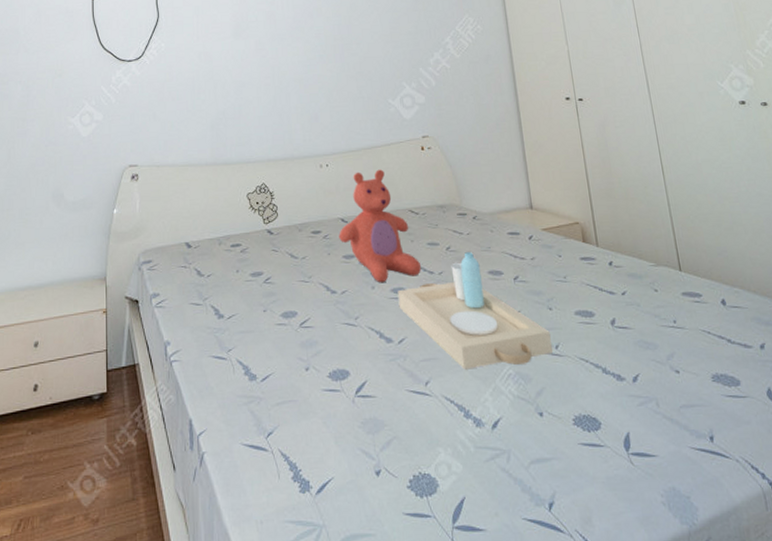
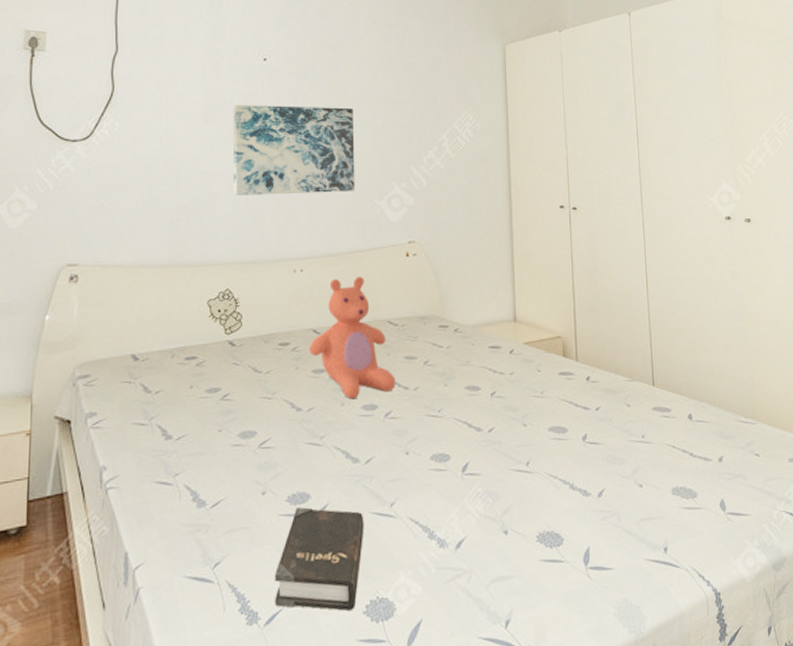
wall art: none [258,19,370,101] -> present [232,105,355,195]
hardback book: none [321,383,403,484] -> present [274,507,364,611]
serving tray: present [397,252,553,370] -> none [368,366,523,489]

